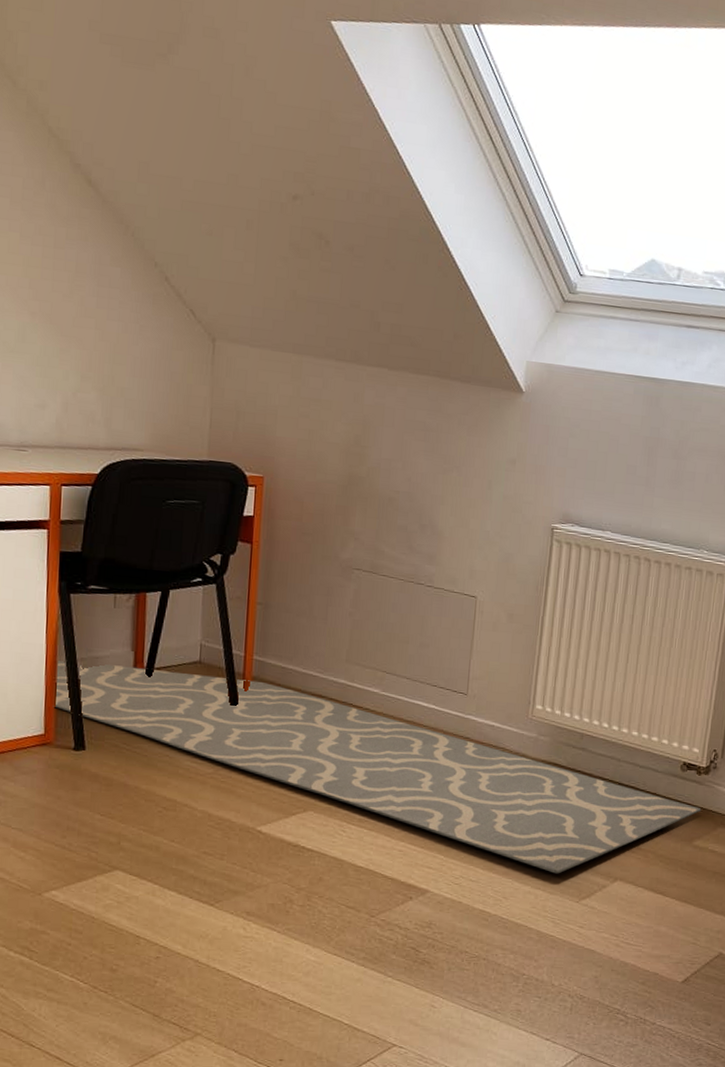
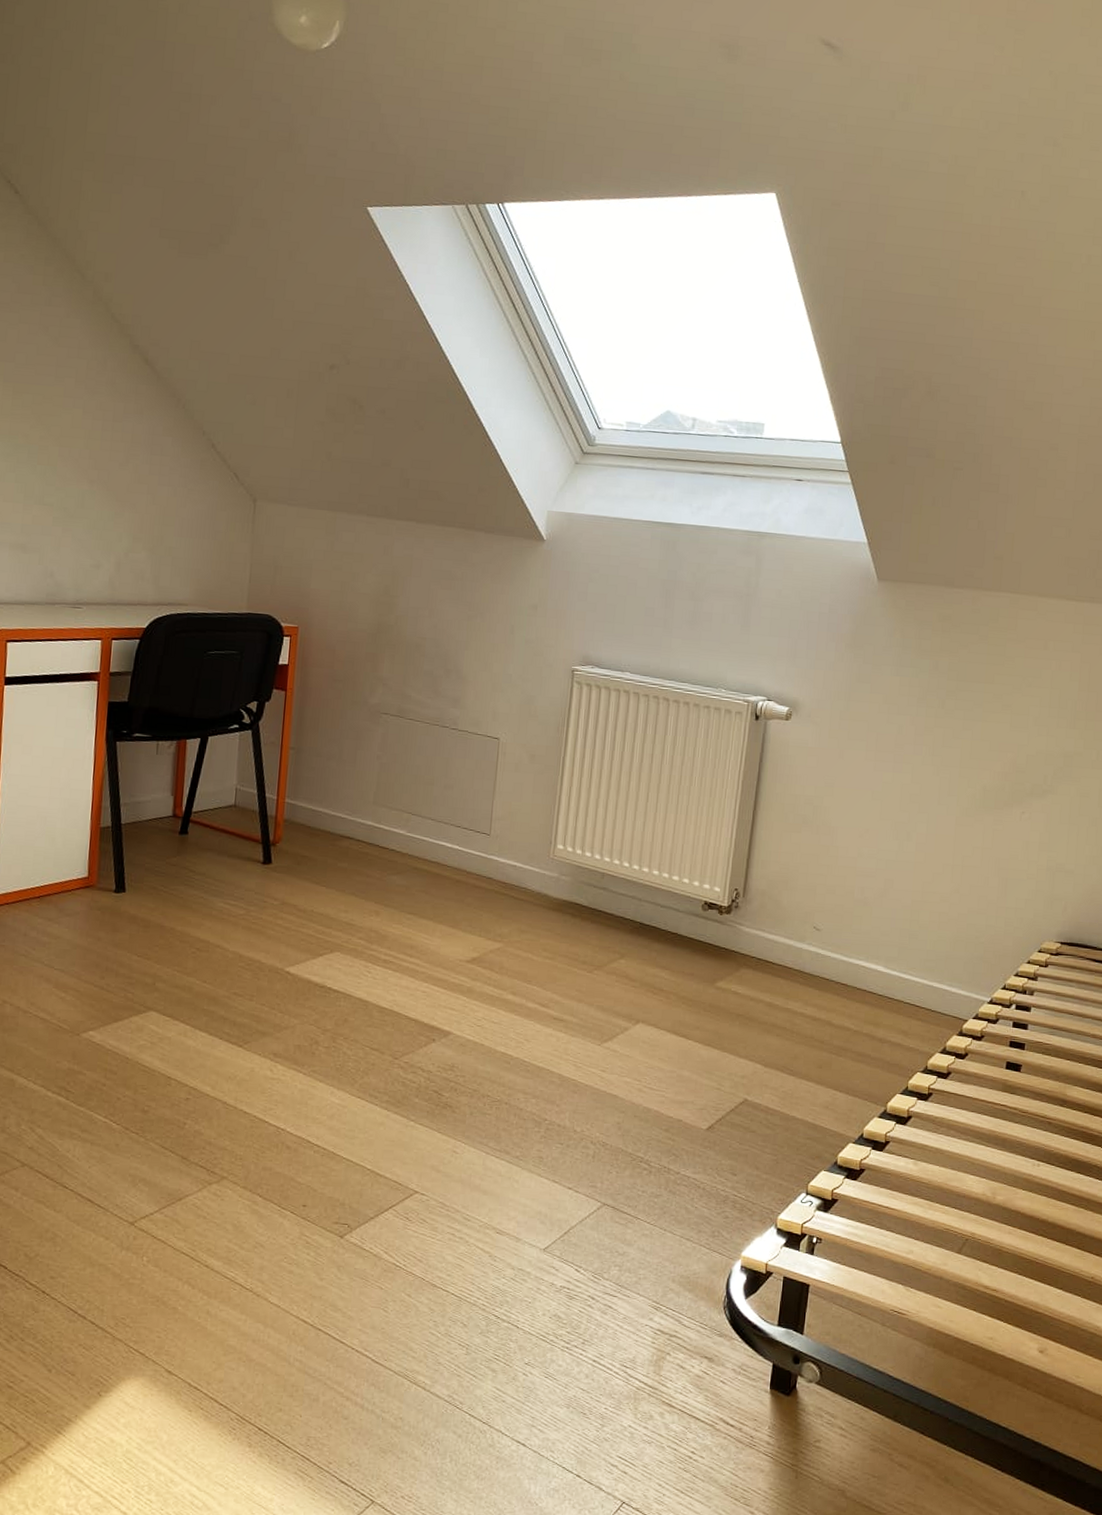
rug: present [53,661,702,874] -> none [97,806,724,1016]

